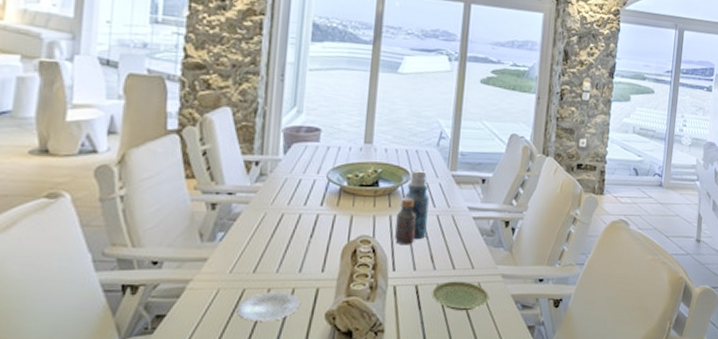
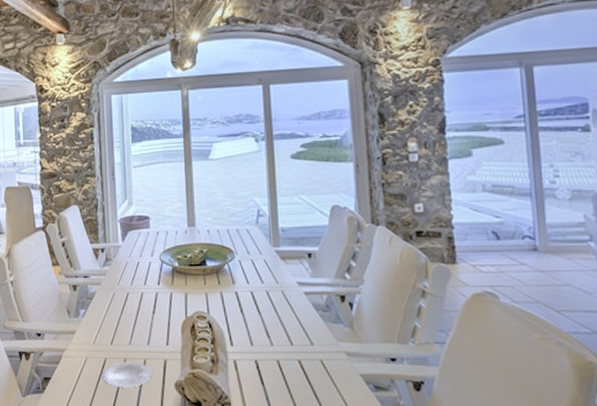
bottle: present [395,169,429,244] -> none [227,247,258,320]
plate: present [432,281,490,311] -> none [273,357,336,389]

